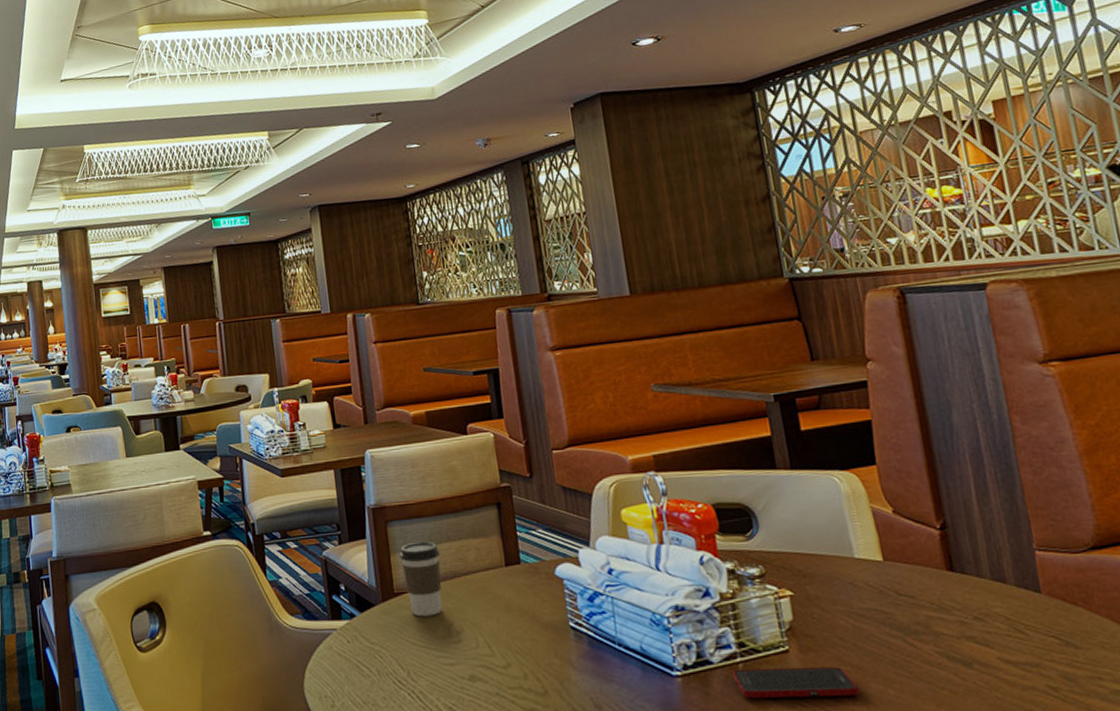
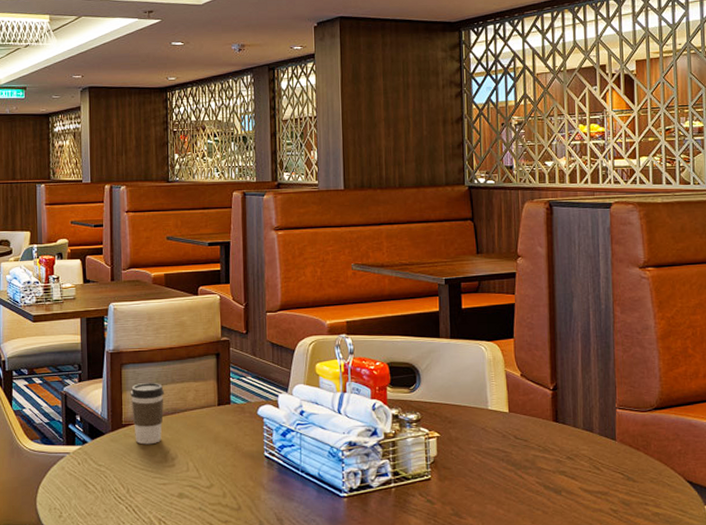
cell phone: present [732,667,859,698] -> none [386,492,478,515]

